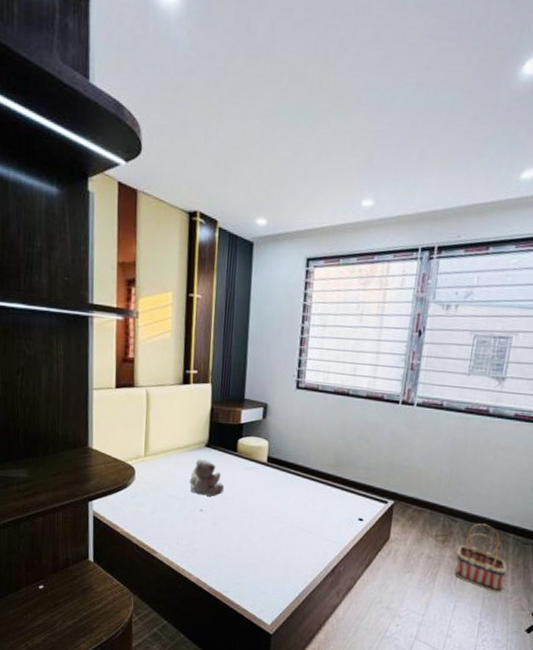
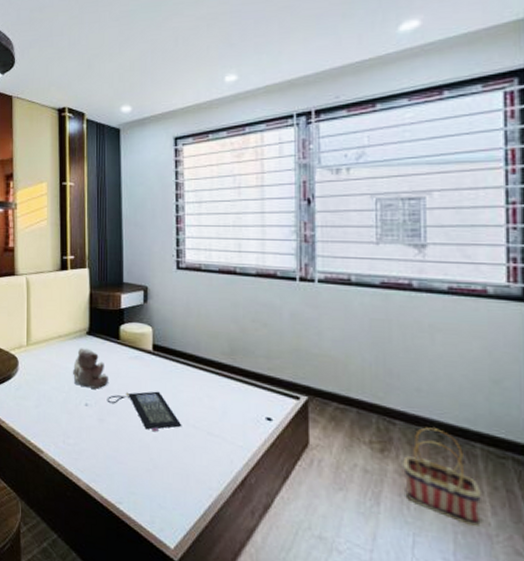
clutch bag: none [221,498,287,533] -> present [107,391,182,432]

